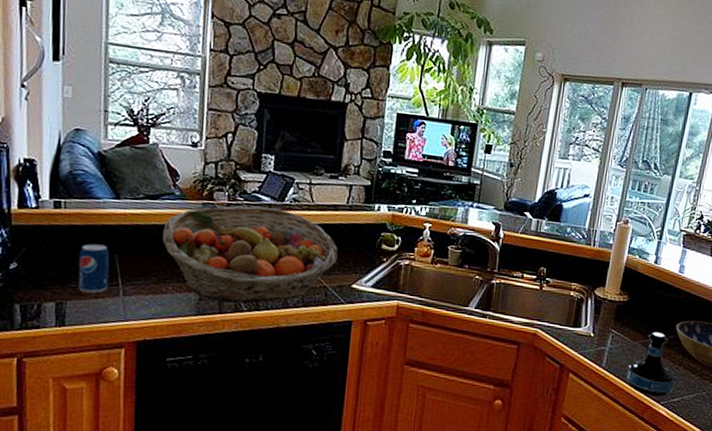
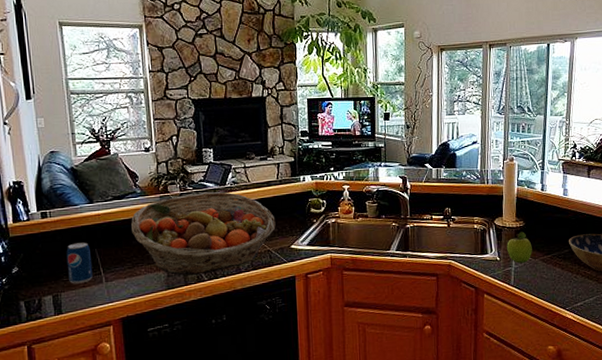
fruit: none [604,307,634,344] -> present [507,231,532,263]
tequila bottle: present [626,332,675,397] -> none [532,248,575,304]

